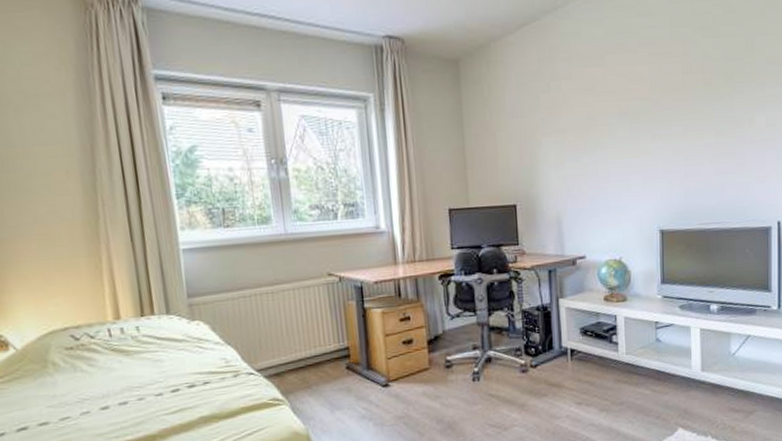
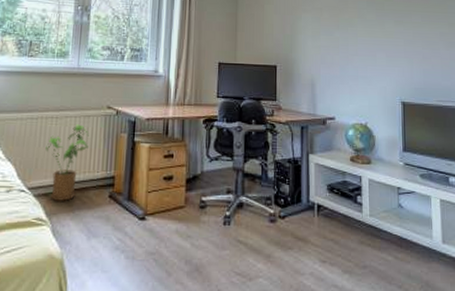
house plant: none [267,297,314,379] -> present [45,124,89,201]

